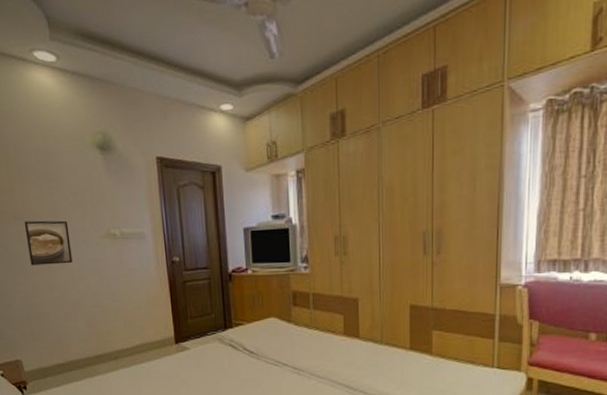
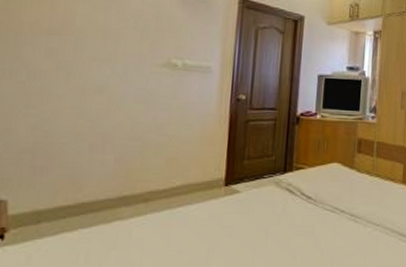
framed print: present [23,220,73,266] -> none [56,37,120,90]

